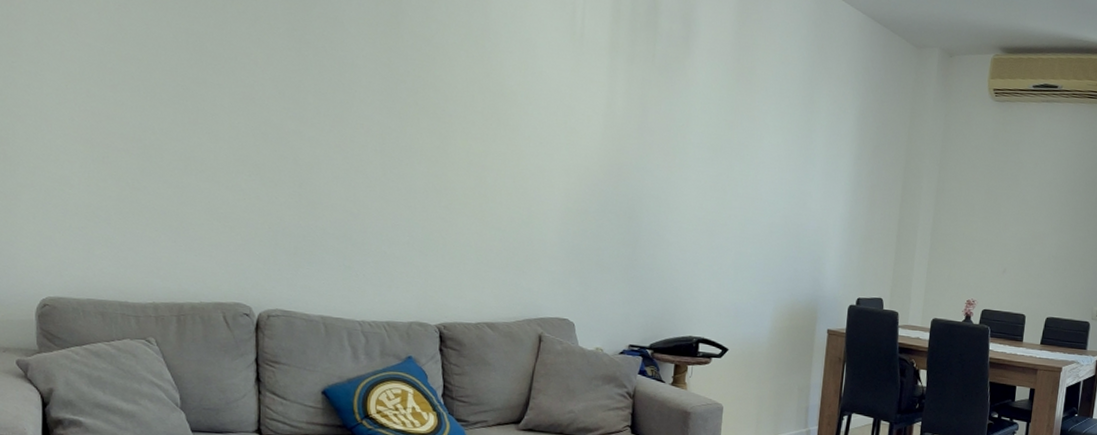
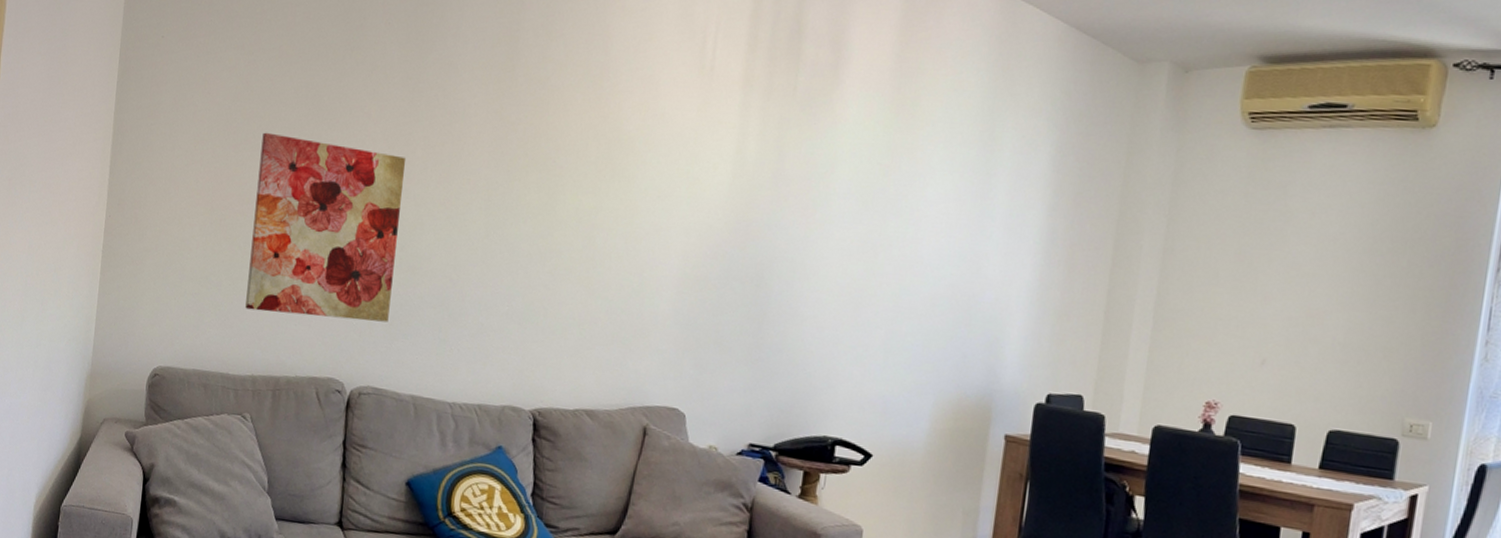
wall art: none [140,74,298,252] -> present [245,132,407,323]

